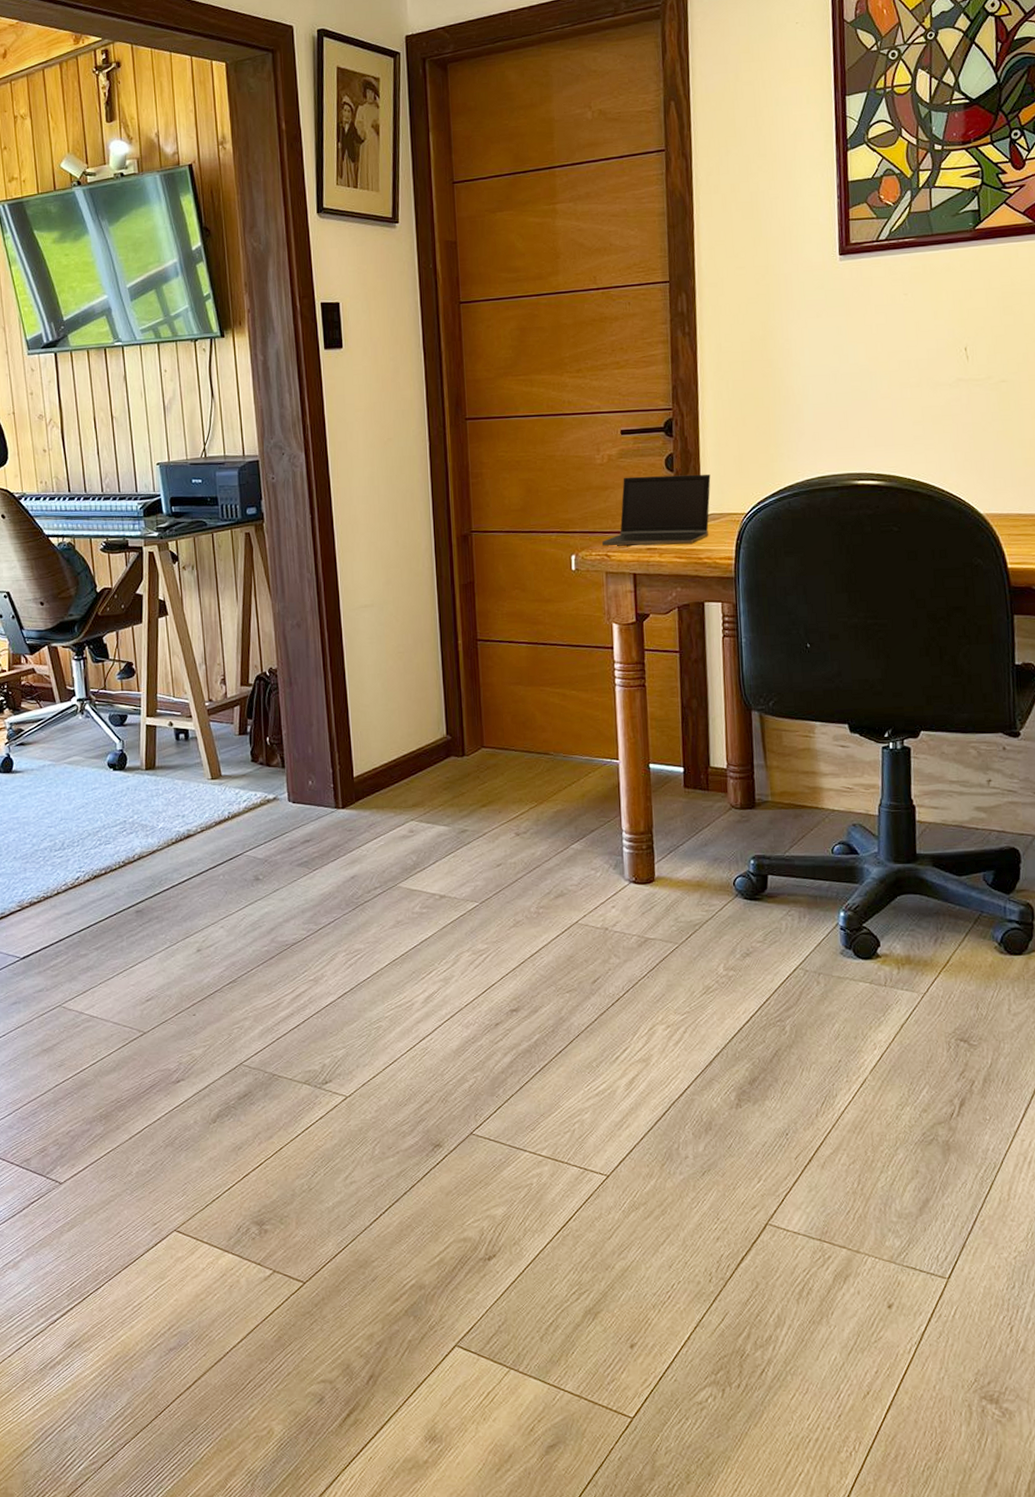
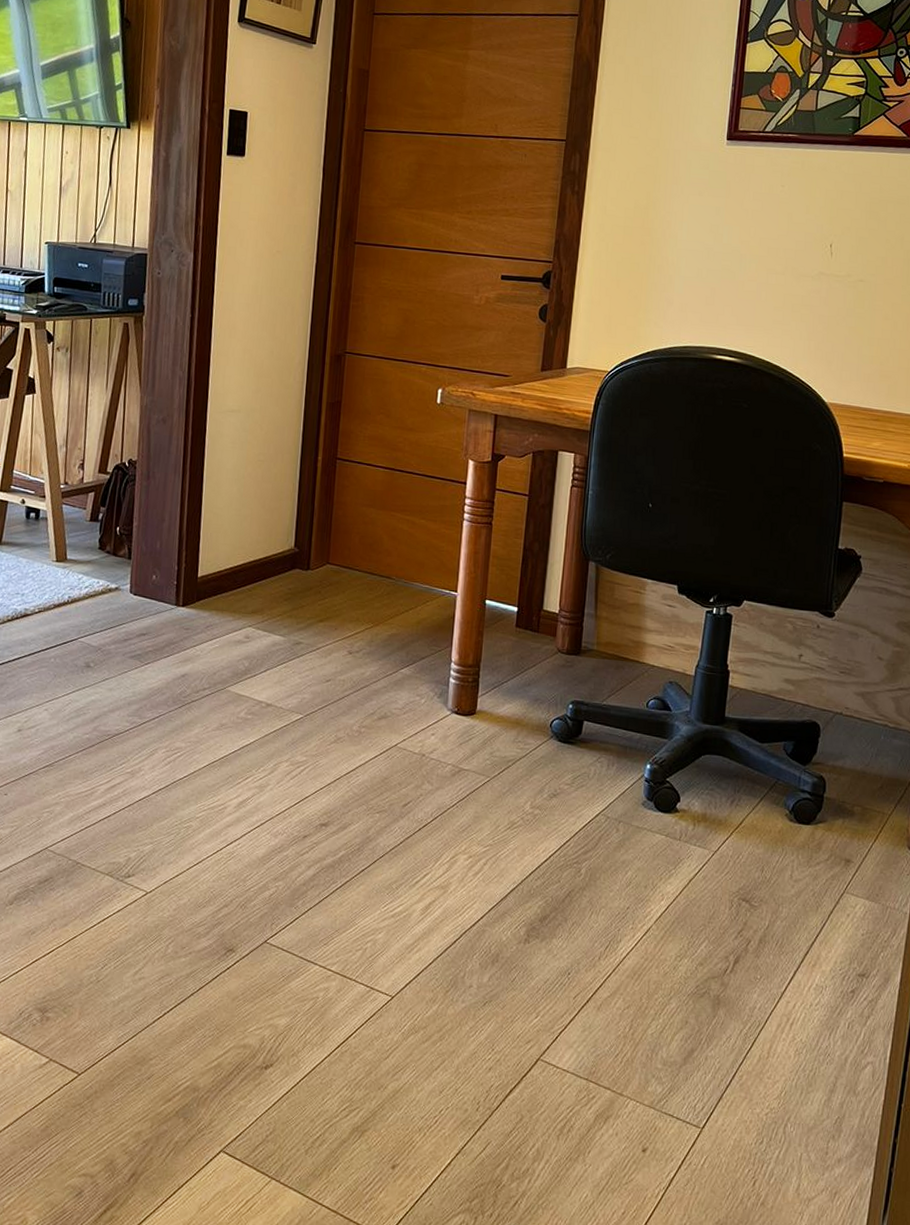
laptop computer: present [602,474,711,547] -> none [469,321,580,394]

